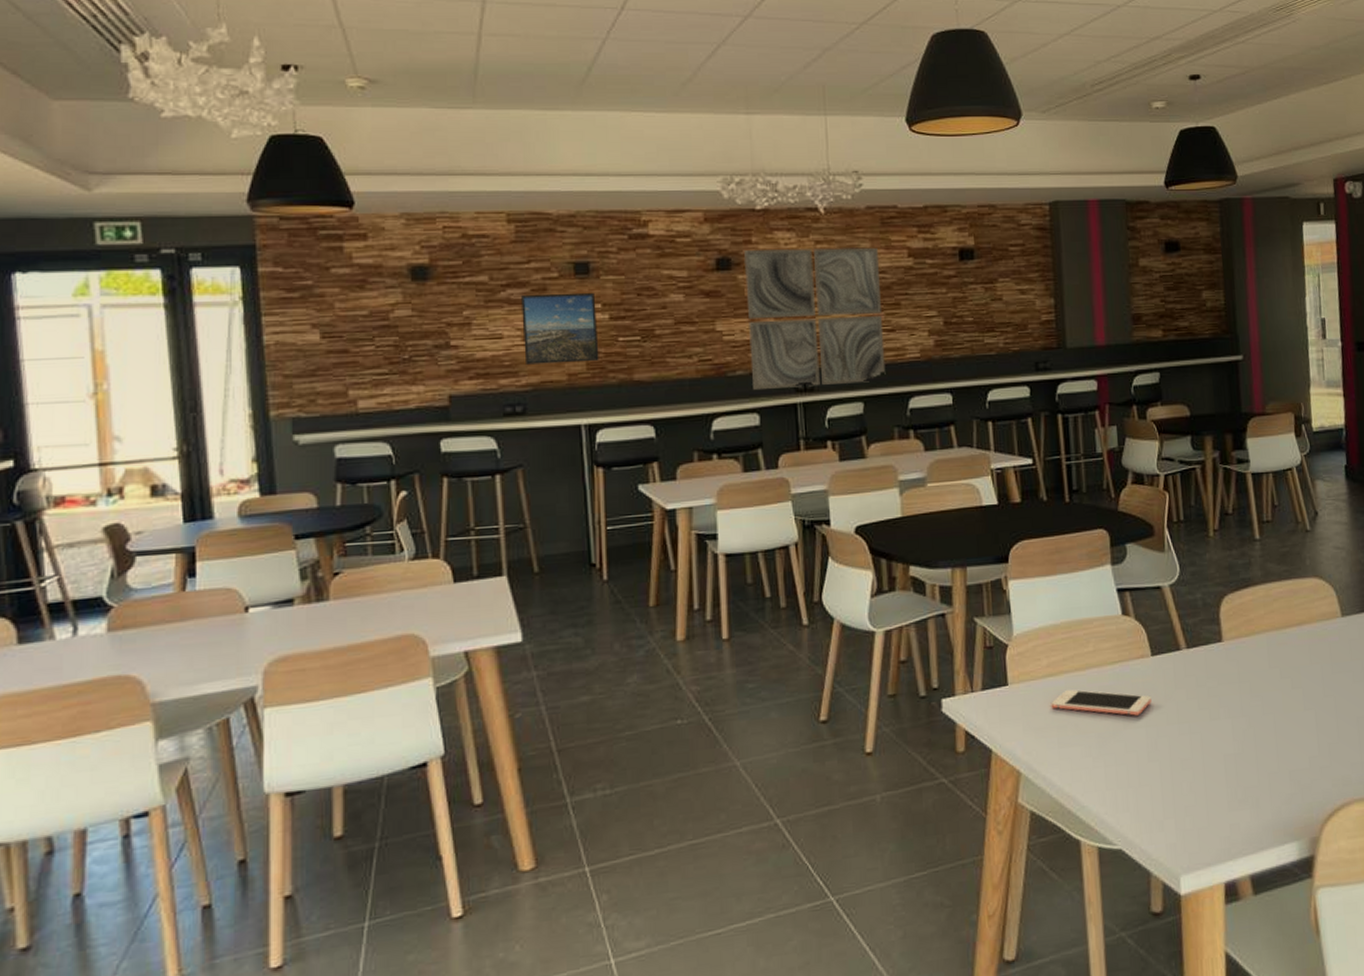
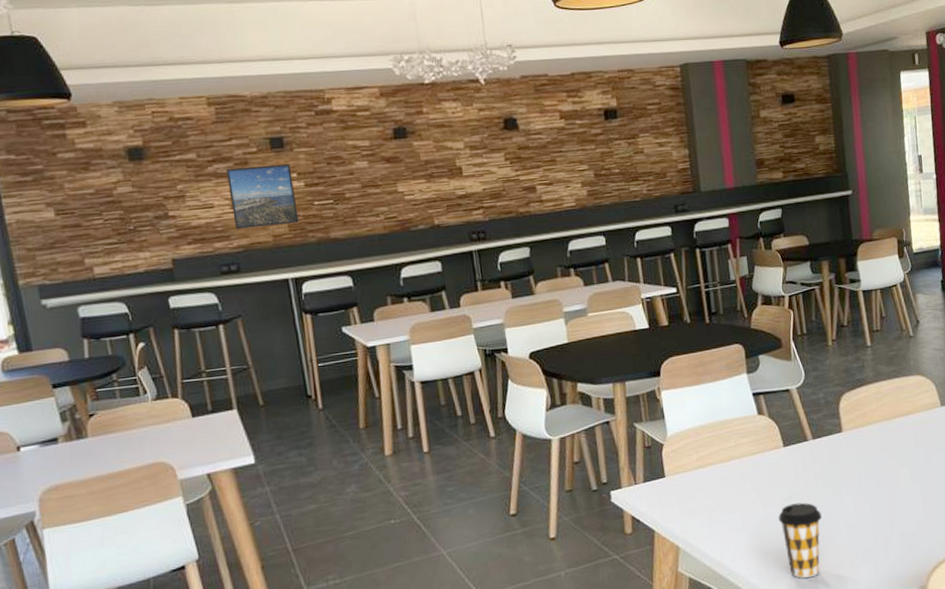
wall art: present [744,247,886,391] -> none [417,112,547,242]
cell phone: present [1050,689,1151,716] -> none [701,477,785,497]
coffee cup: none [1141,724,1194,820] -> present [778,502,822,579]

